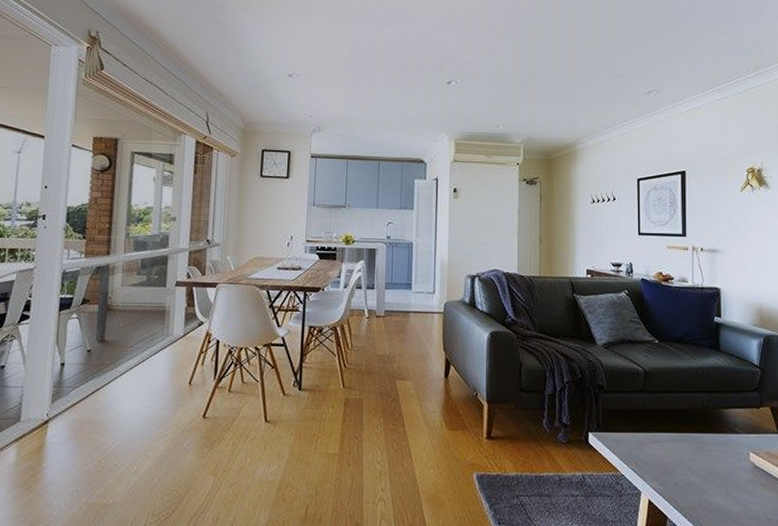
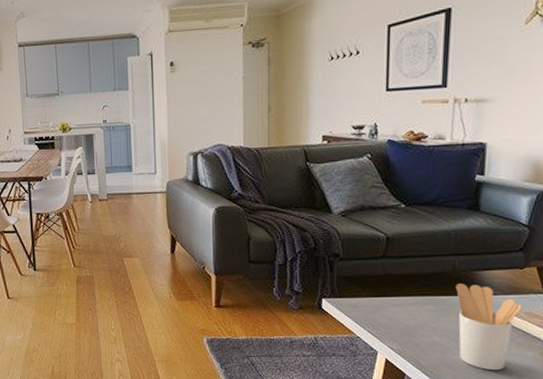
utensil holder: none [705,421,763,514] -> present [455,284,523,371]

